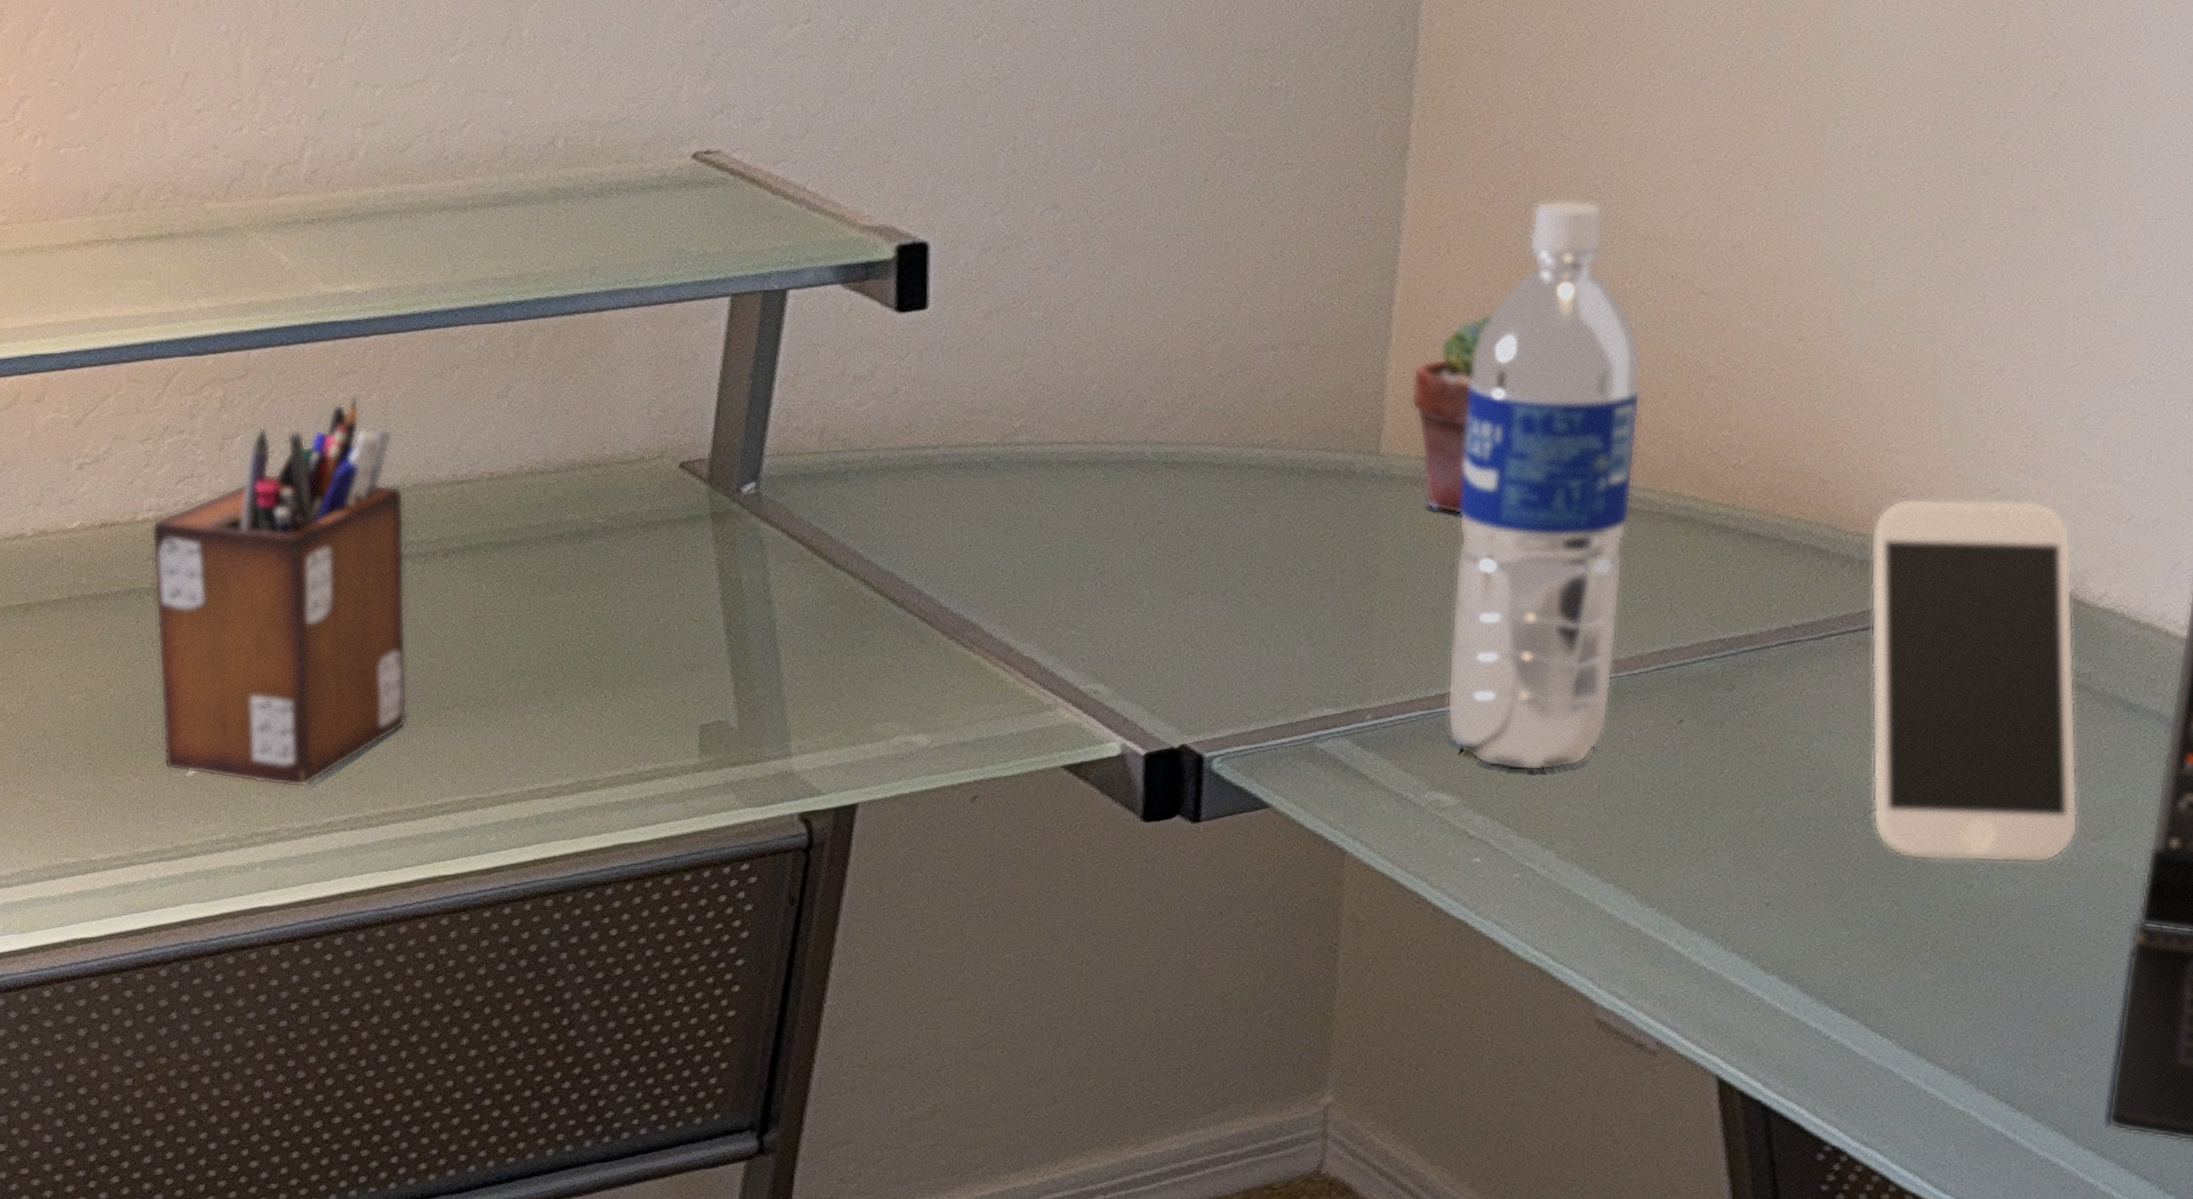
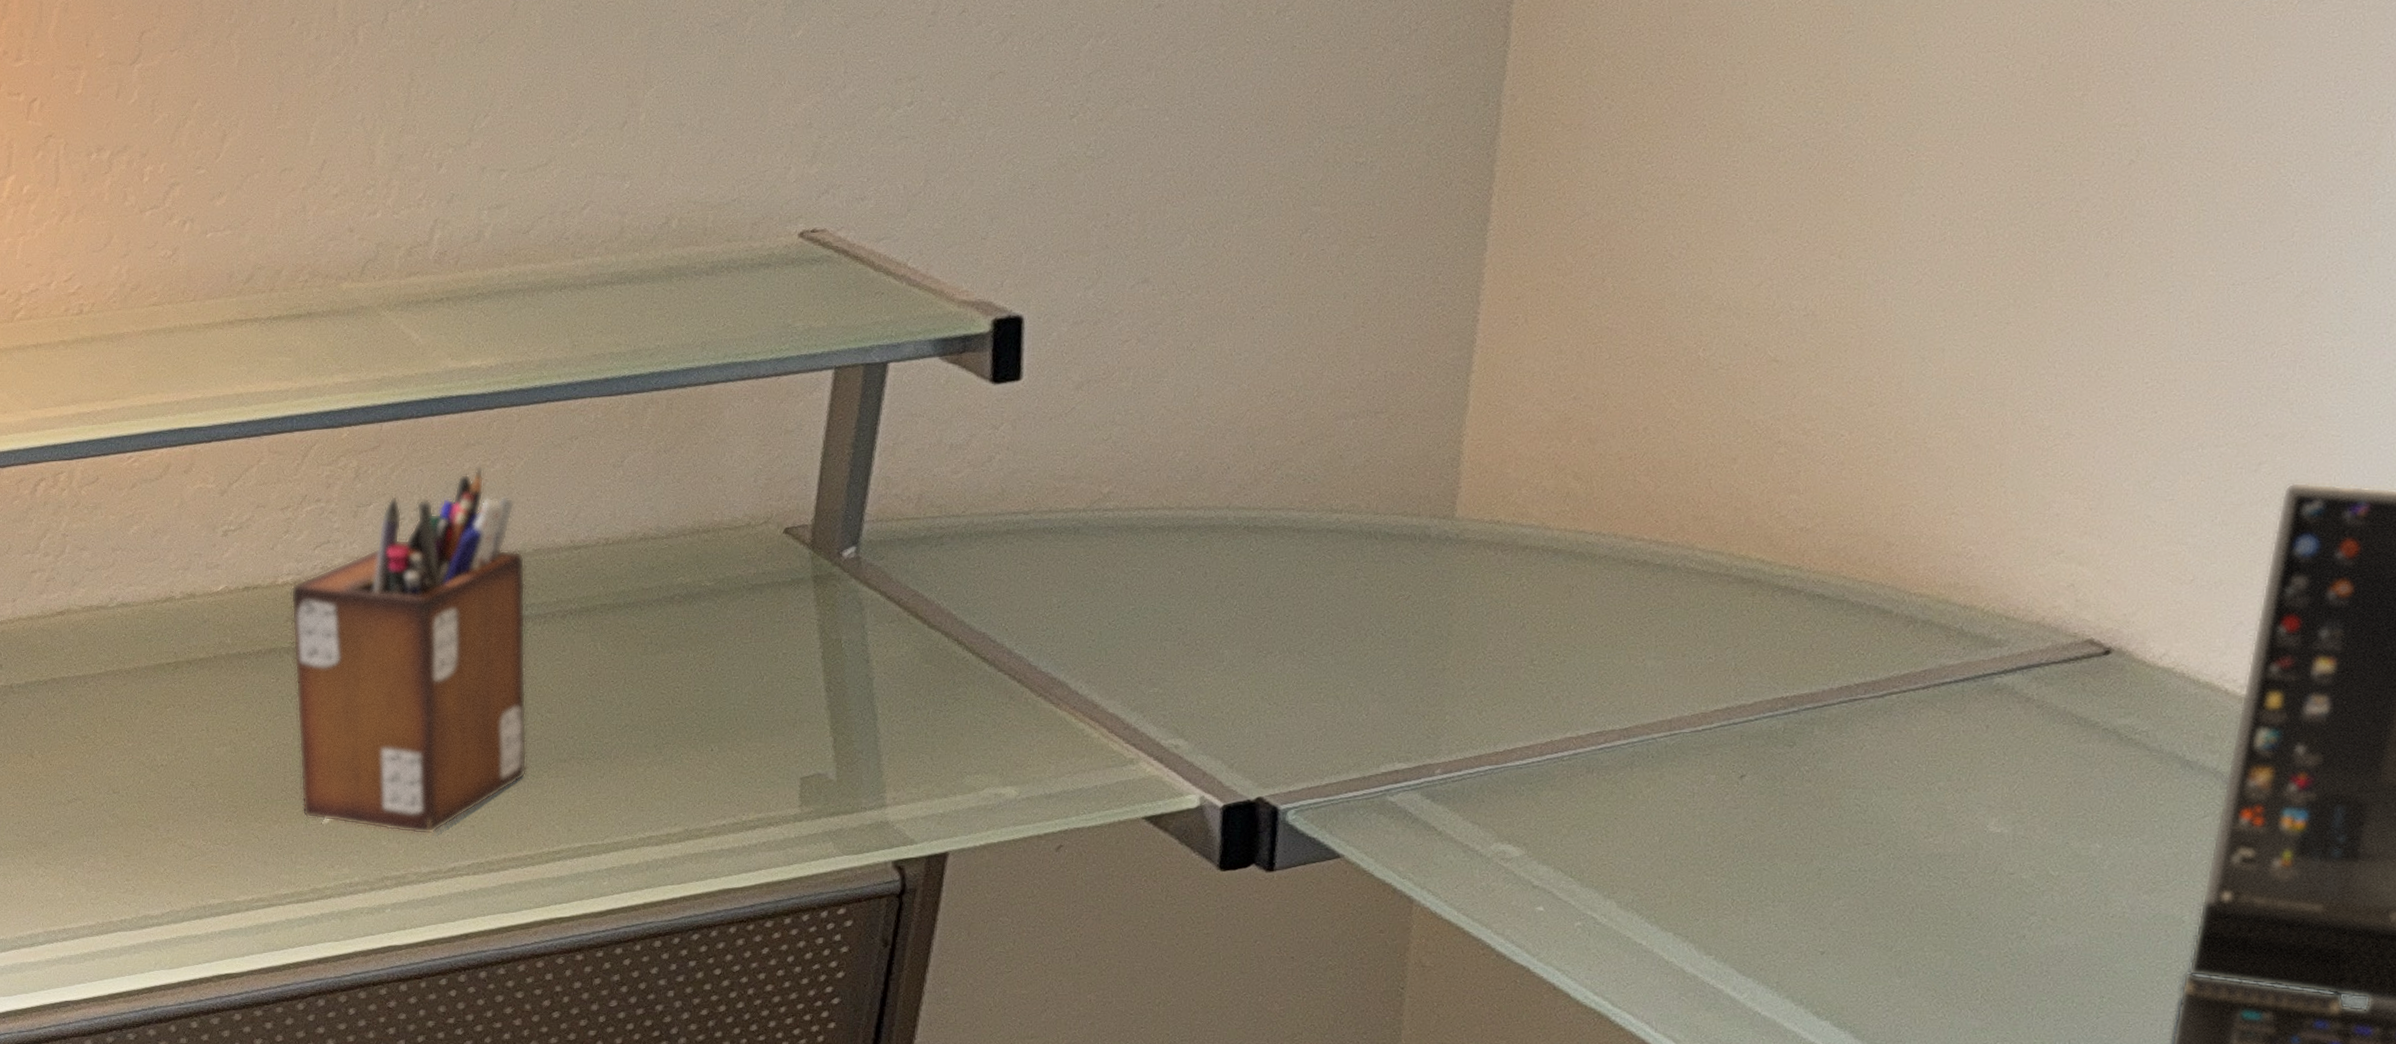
potted succulent: present [1410,314,1492,515] -> none [1485,382,1567,577]
water bottle: present [1446,200,1642,771] -> none [1514,270,1713,824]
smartphone: present [1870,498,2079,864] -> none [1928,560,2134,915]

